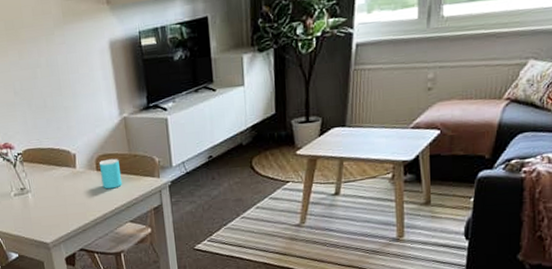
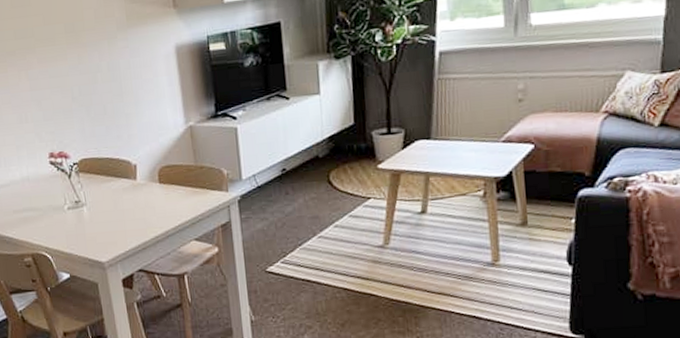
cup: present [99,158,123,189] -> none [161,170,187,204]

